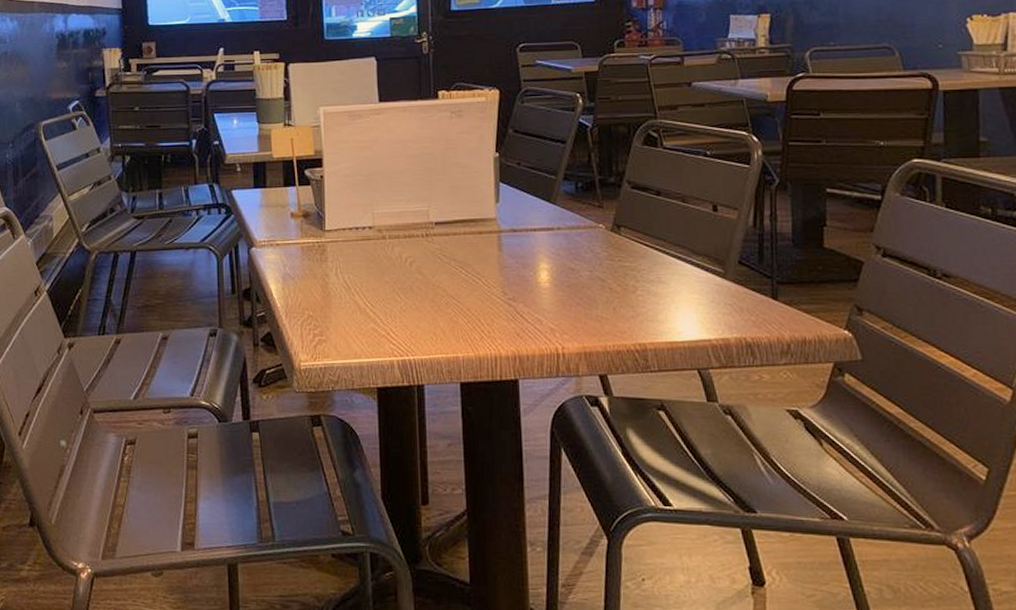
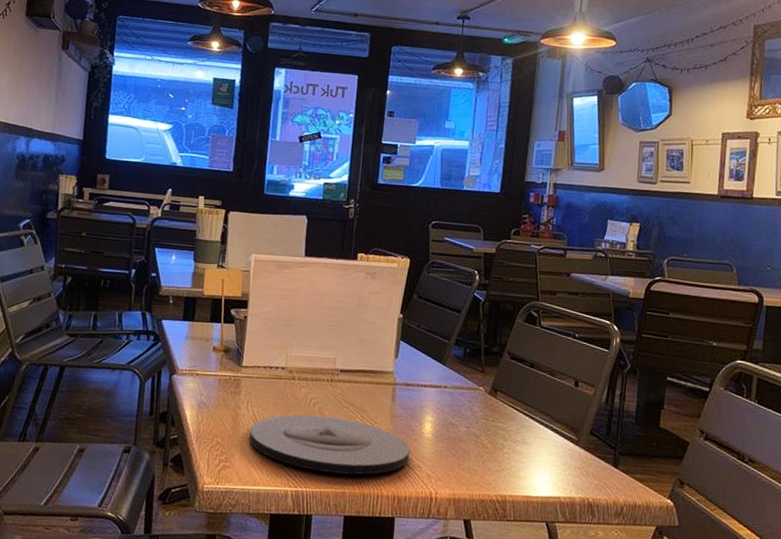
plate: none [343,275,528,337] -> present [249,414,411,475]

